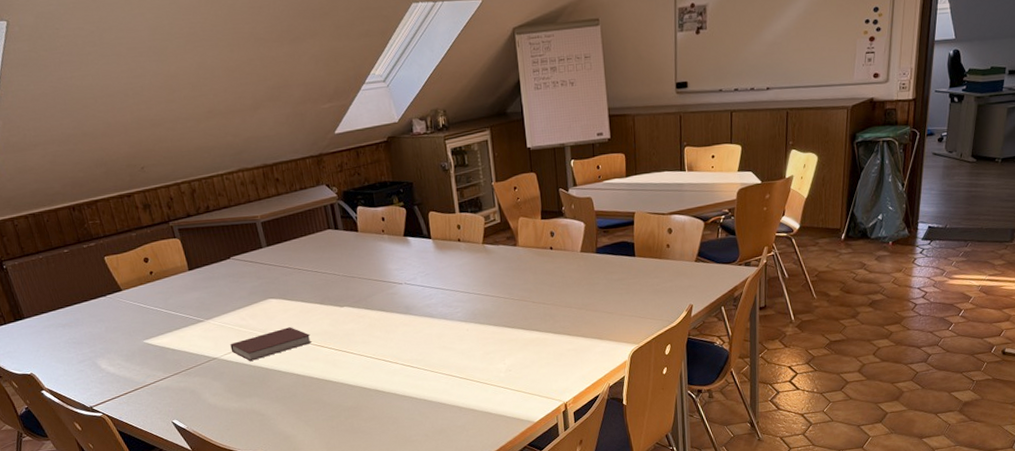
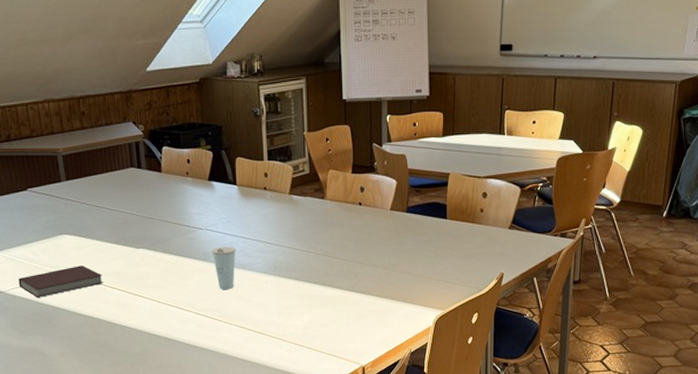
cup: none [413,298,437,340] -> present [212,246,237,289]

